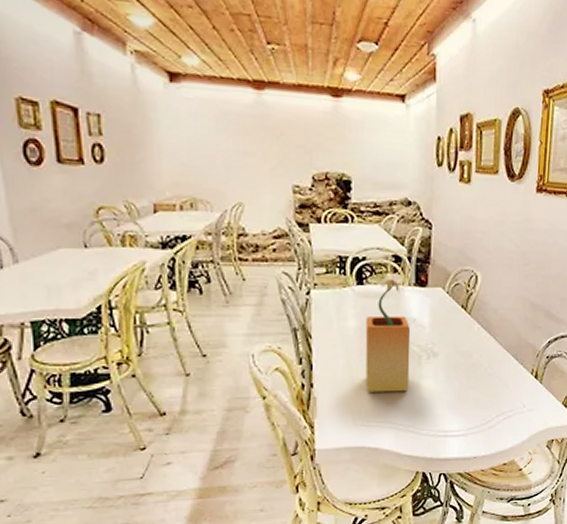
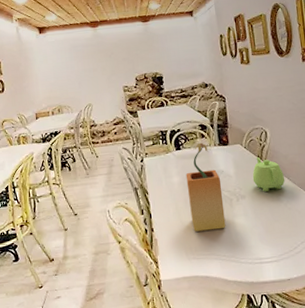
teapot: none [451,307,491,351] -> present [252,157,286,192]

